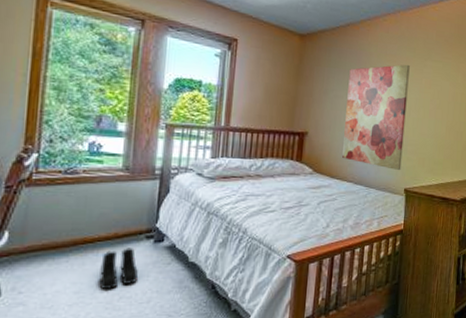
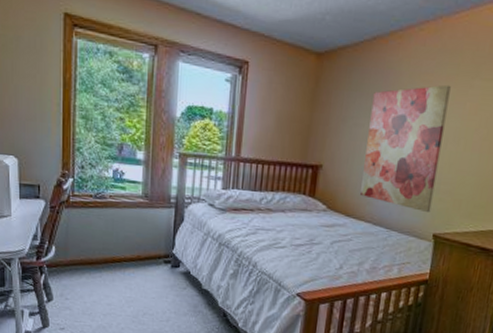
boots: present [99,248,139,290] -> none [127,270,159,306]

